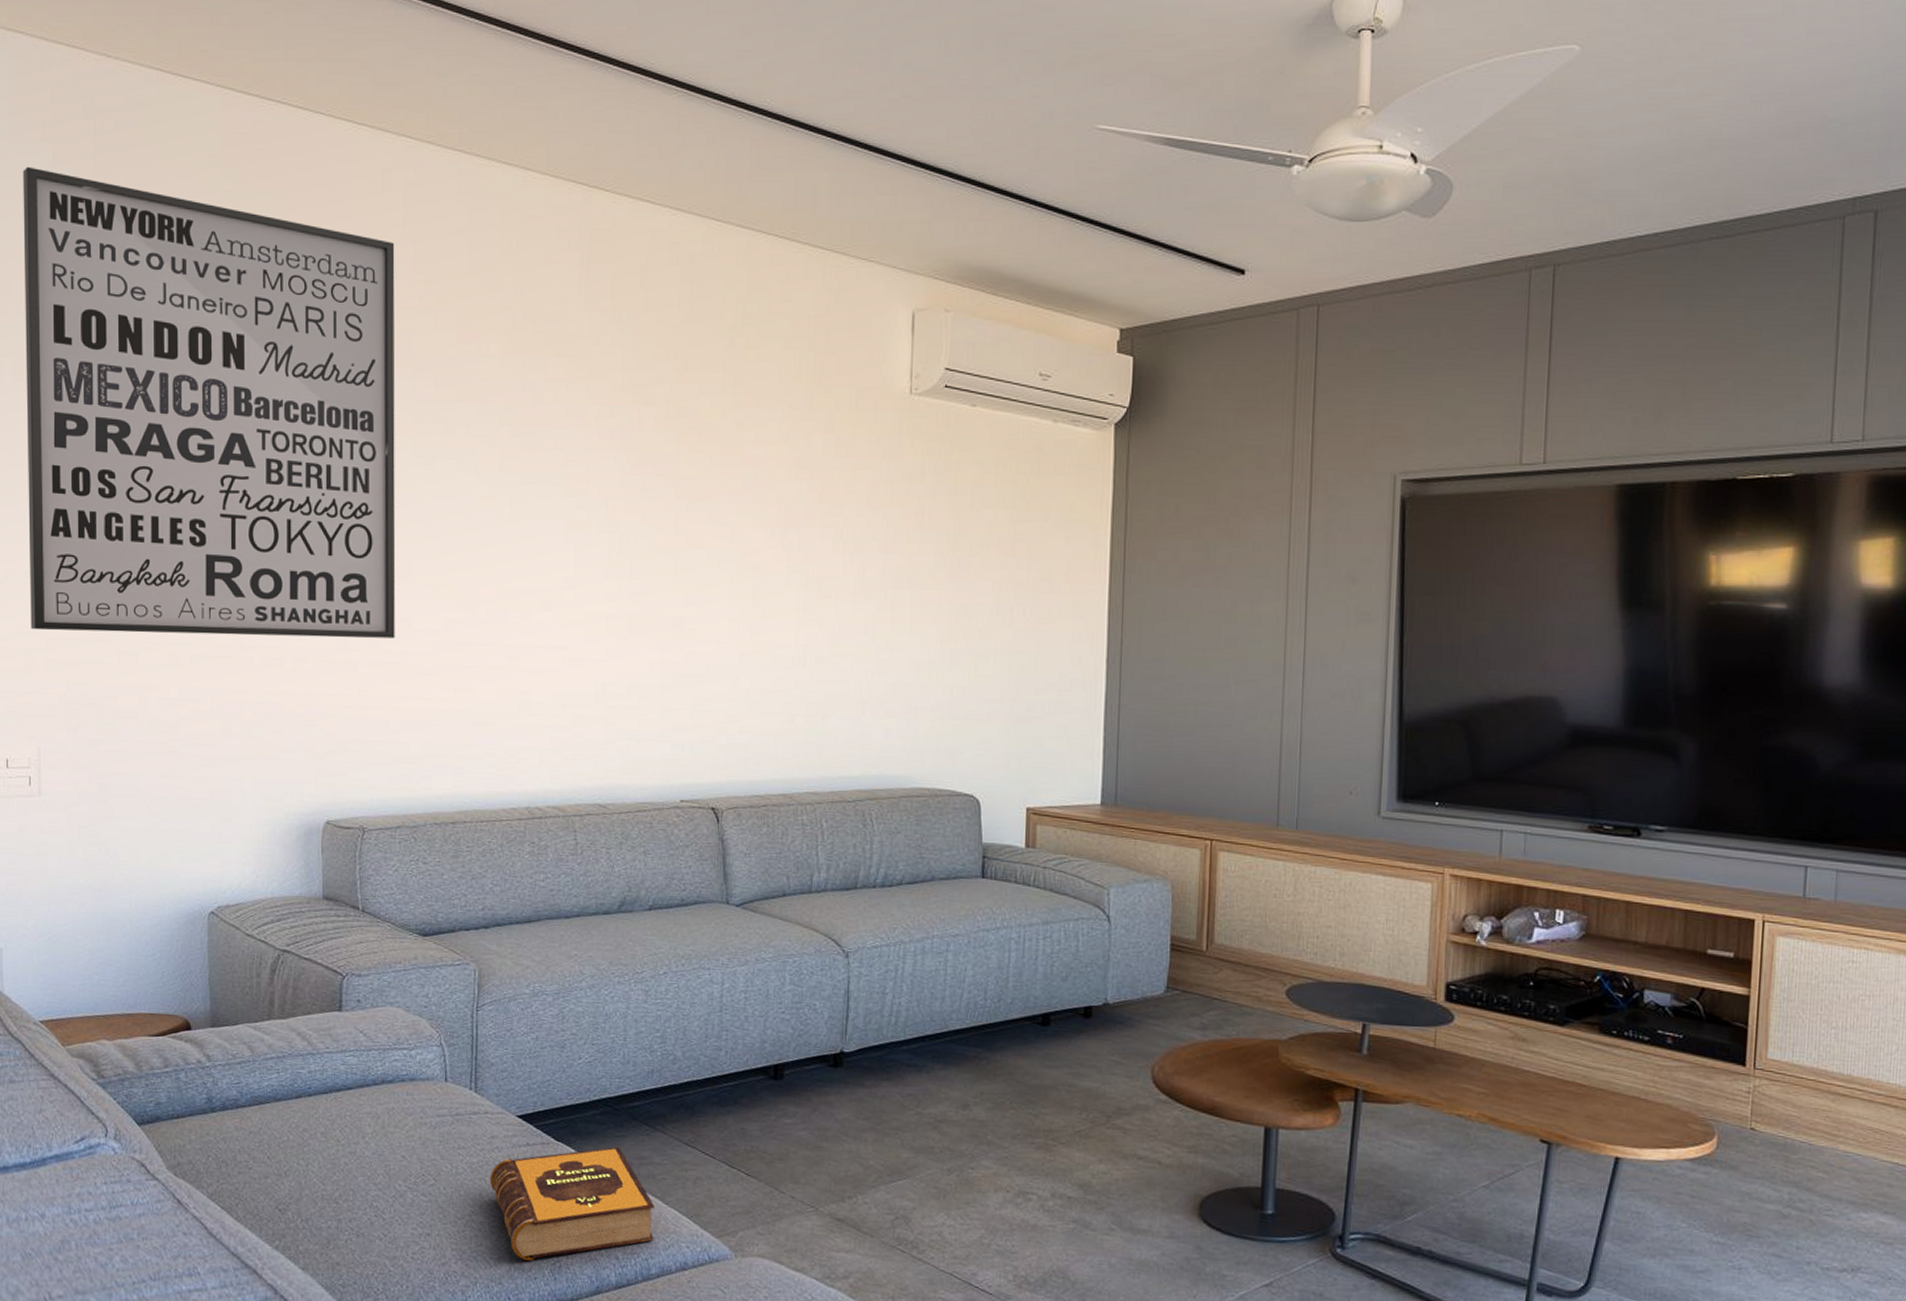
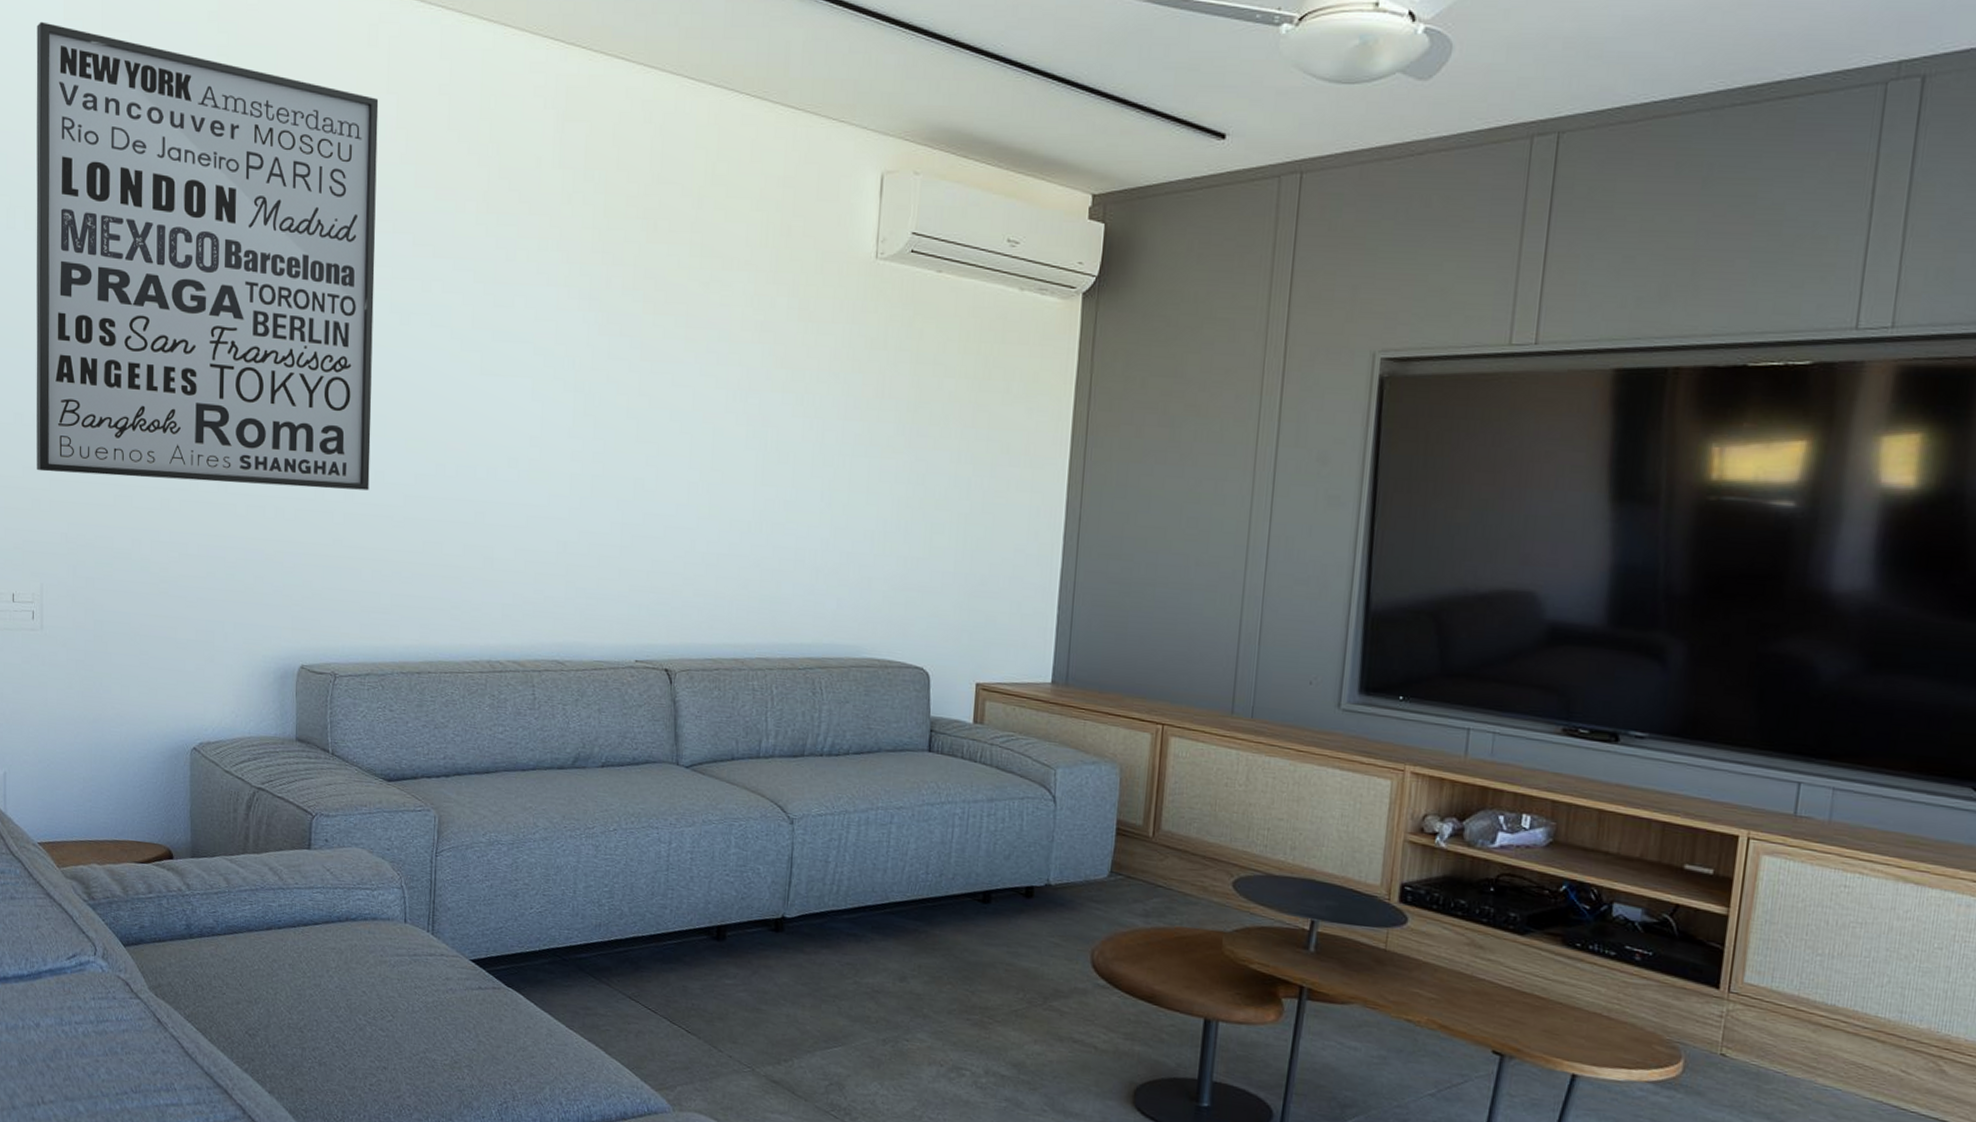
hardback book: present [489,1146,655,1261] -> none [443,995,598,1100]

